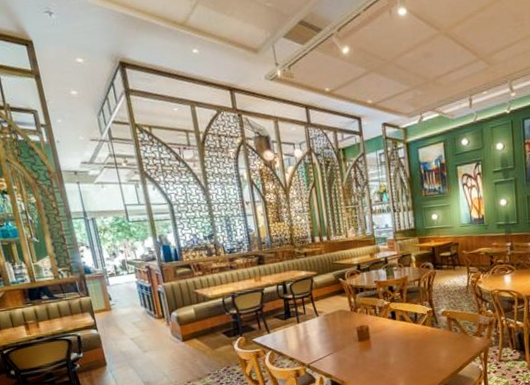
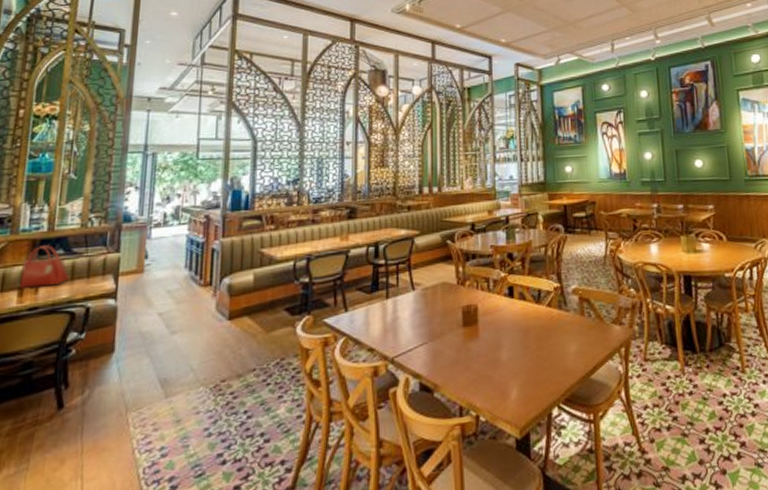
handbag: none [20,293,59,325] -> present [20,245,70,290]

